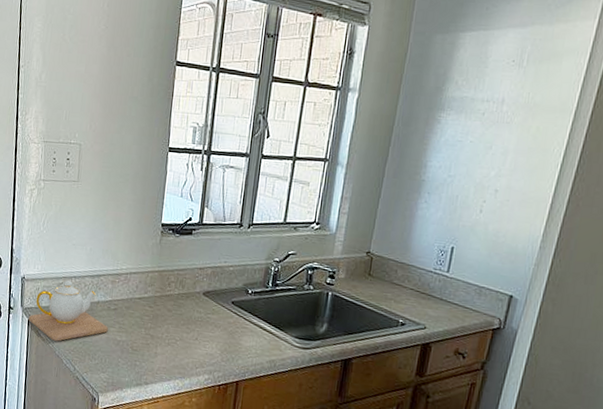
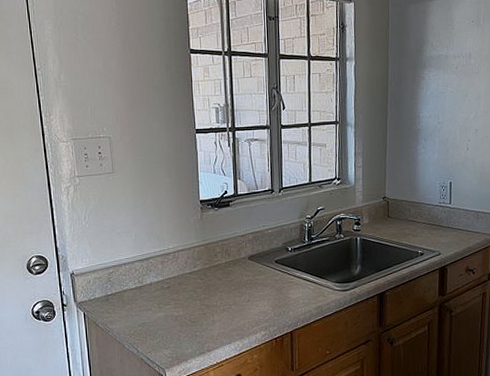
teapot: present [28,280,108,342] -> none [83,268,164,329]

